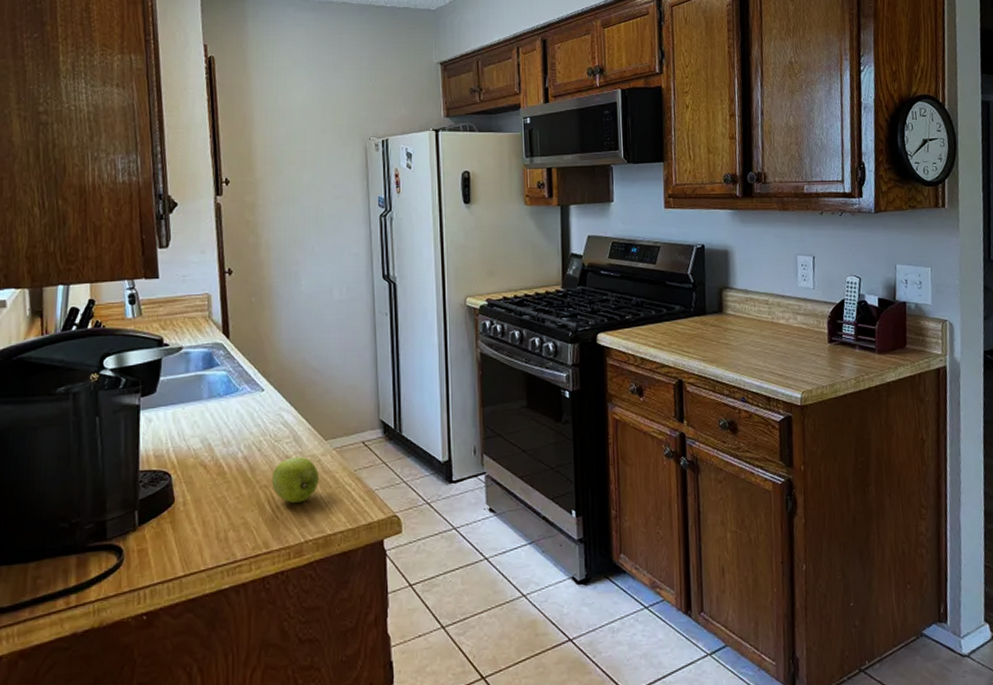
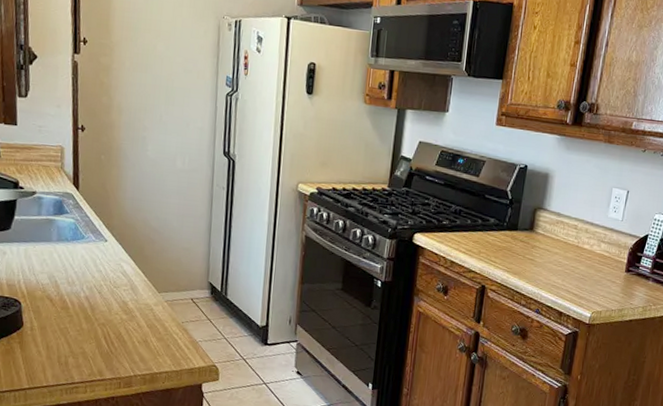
apple: present [272,456,319,503] -> none [108,302,151,343]

